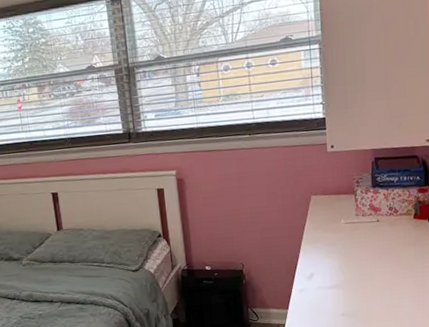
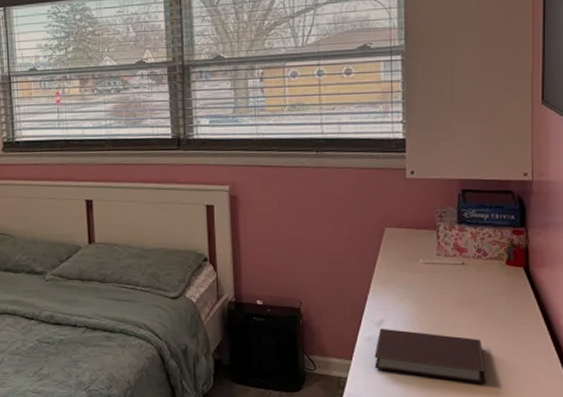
notebook: none [307,280,400,319] -> present [374,328,485,383]

